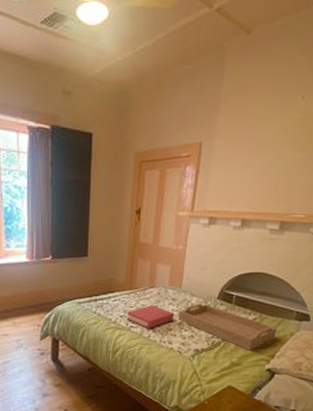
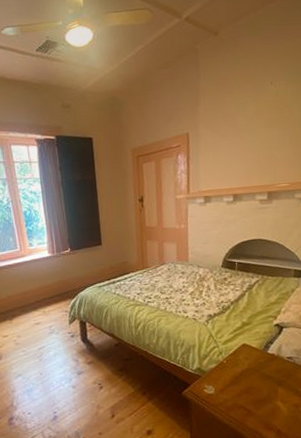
hardback book: present [126,305,174,330] -> none [143,280,185,303]
serving tray: present [177,303,277,351] -> none [188,273,279,310]

